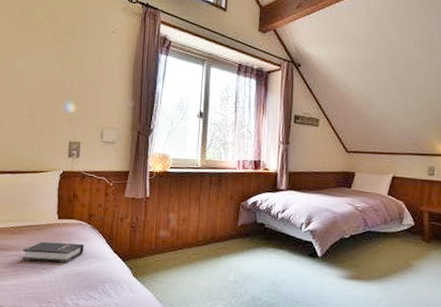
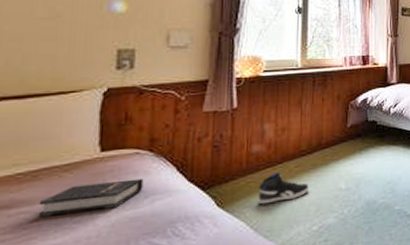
sneaker: none [163,256,203,282] -> present [258,172,309,205]

